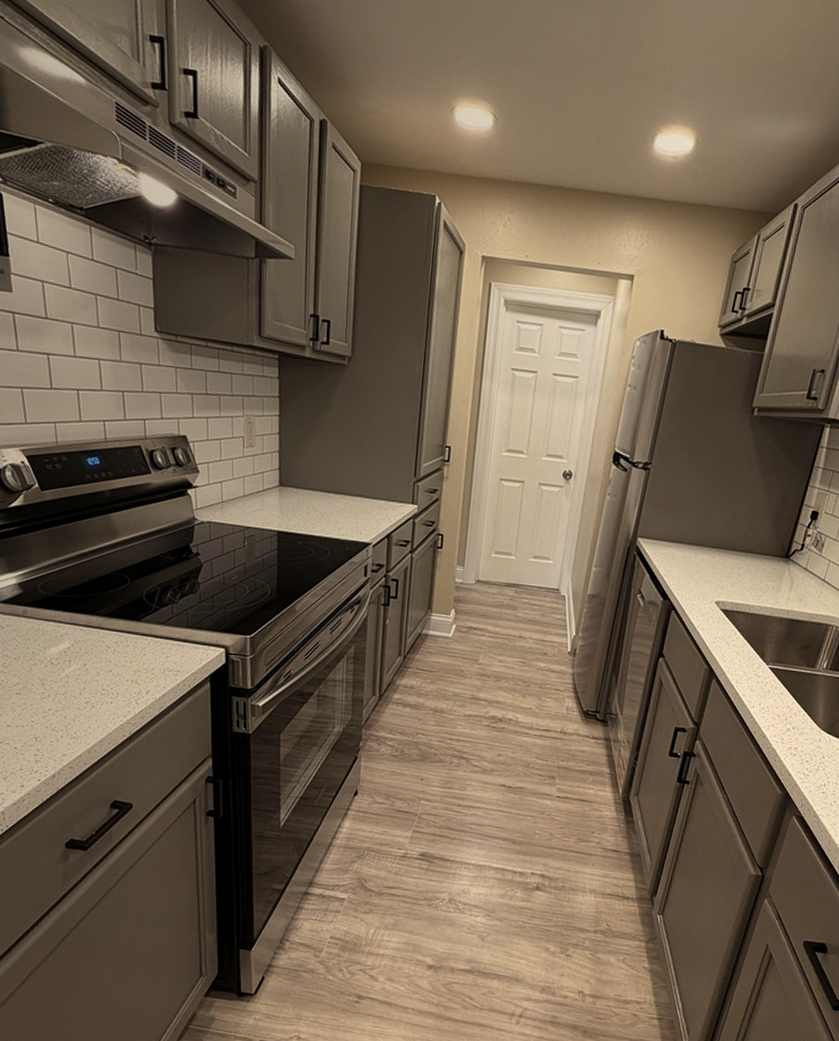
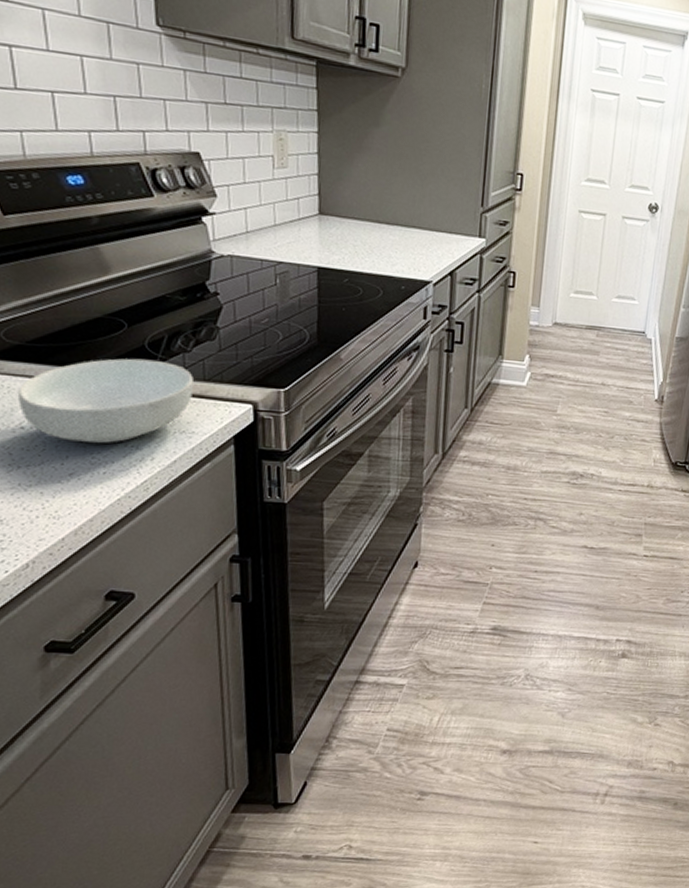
cereal bowl: none [49,608,179,678] -> present [17,358,193,444]

